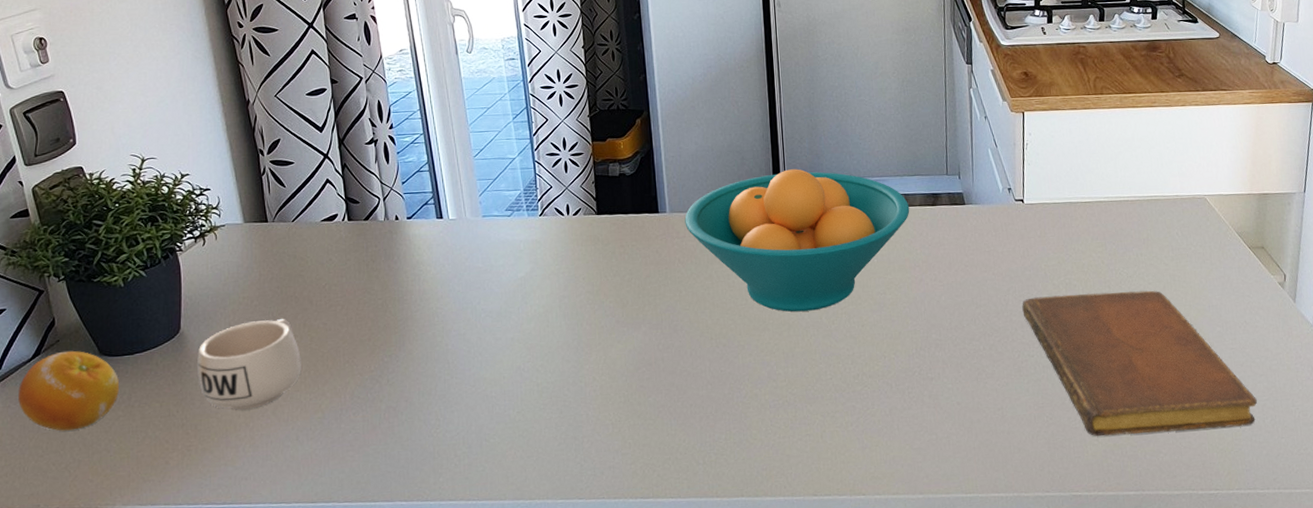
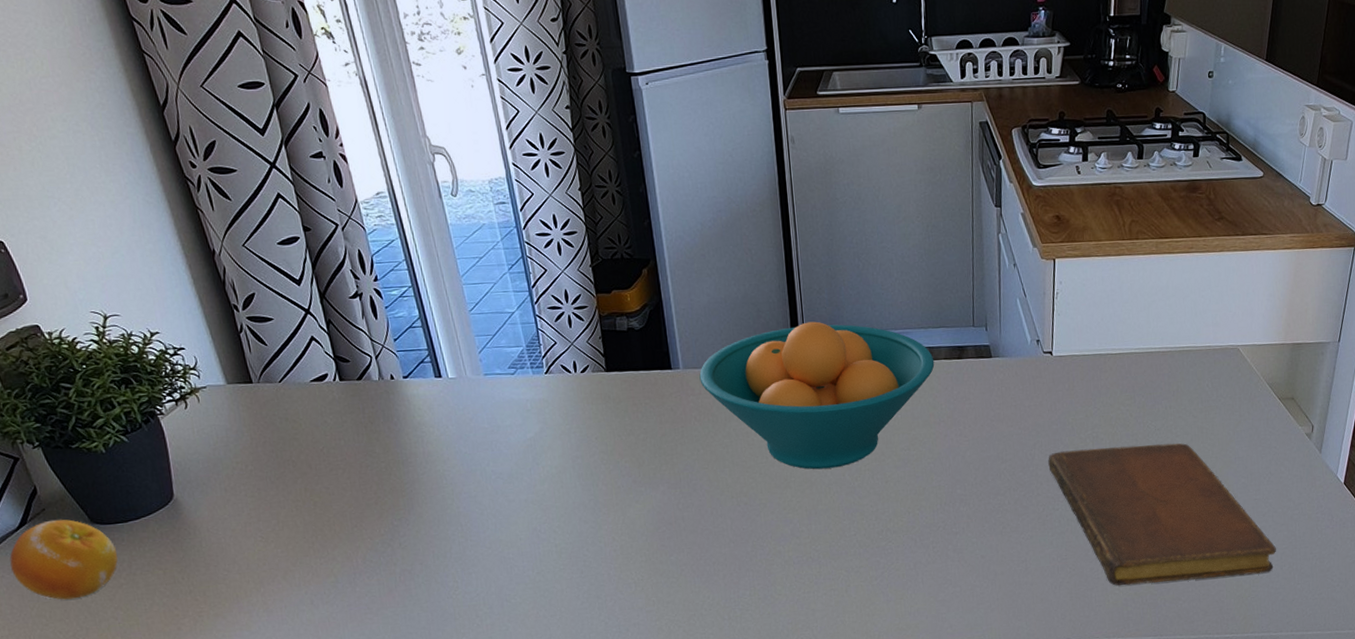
mug: present [197,318,301,410] -> none [195,483,308,576]

